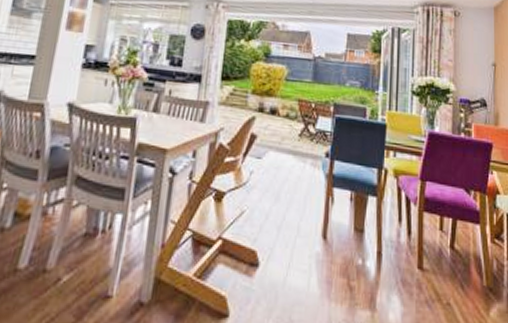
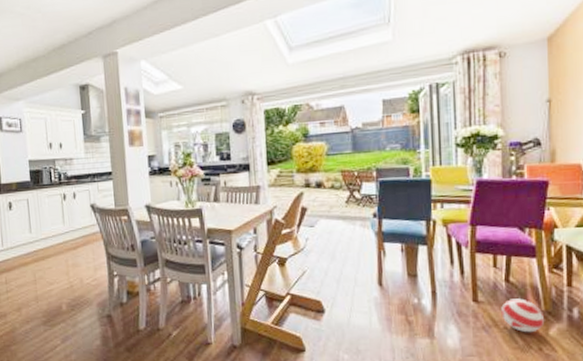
ball: none [445,269,487,312] -> present [501,298,545,333]

